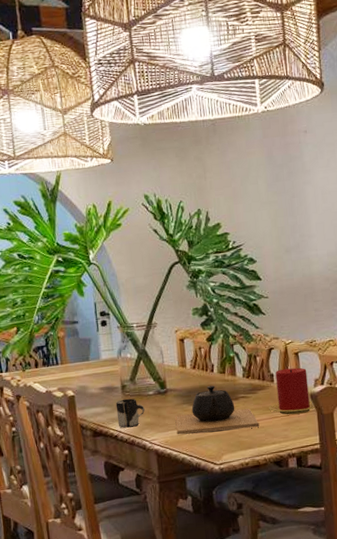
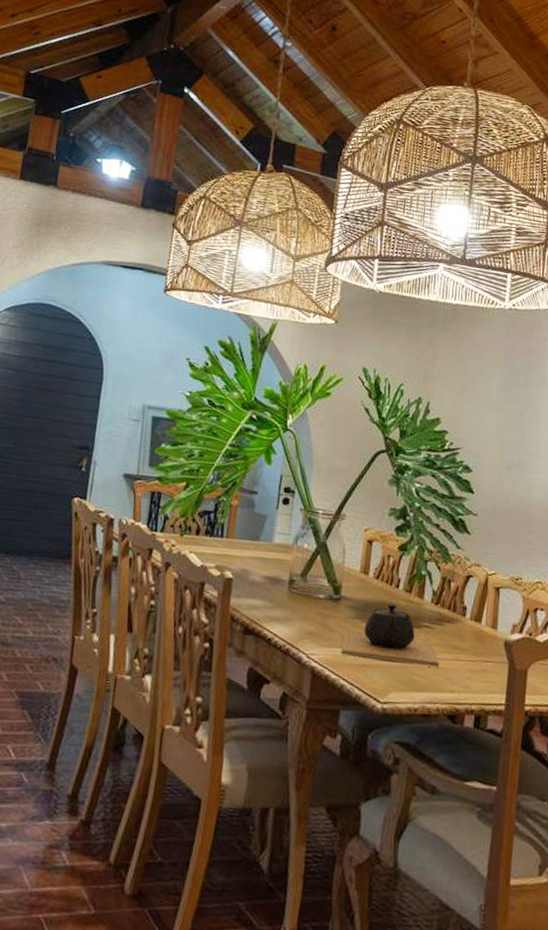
cup: present [115,398,145,428] -> none [275,596,310,633]
candle: present [269,367,316,415] -> none [454,603,508,663]

